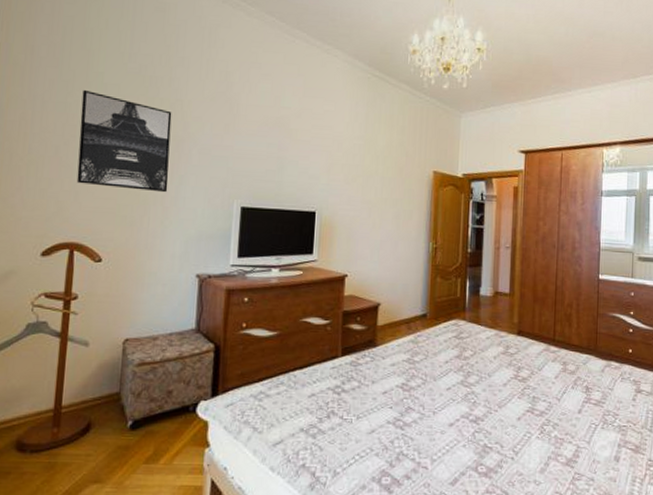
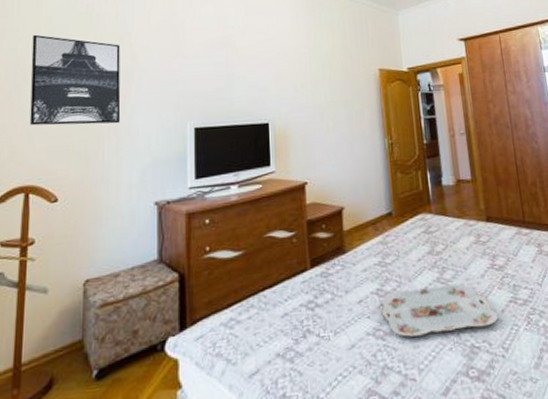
serving tray: none [404,387,513,430] -> present [381,283,498,337]

